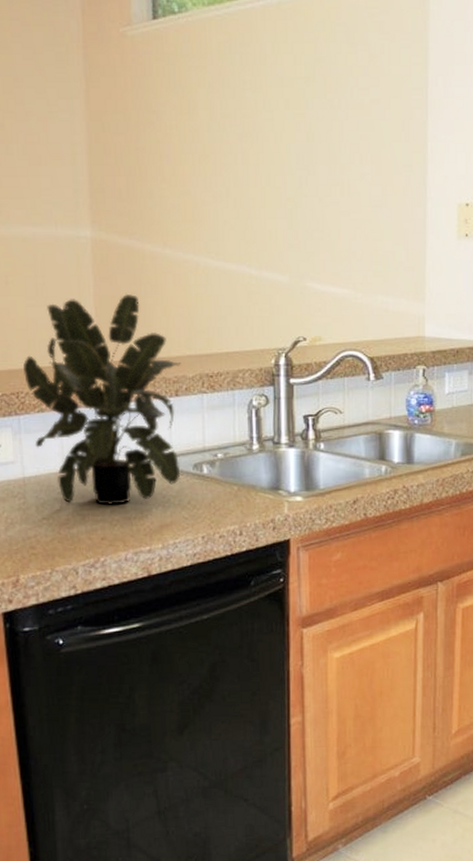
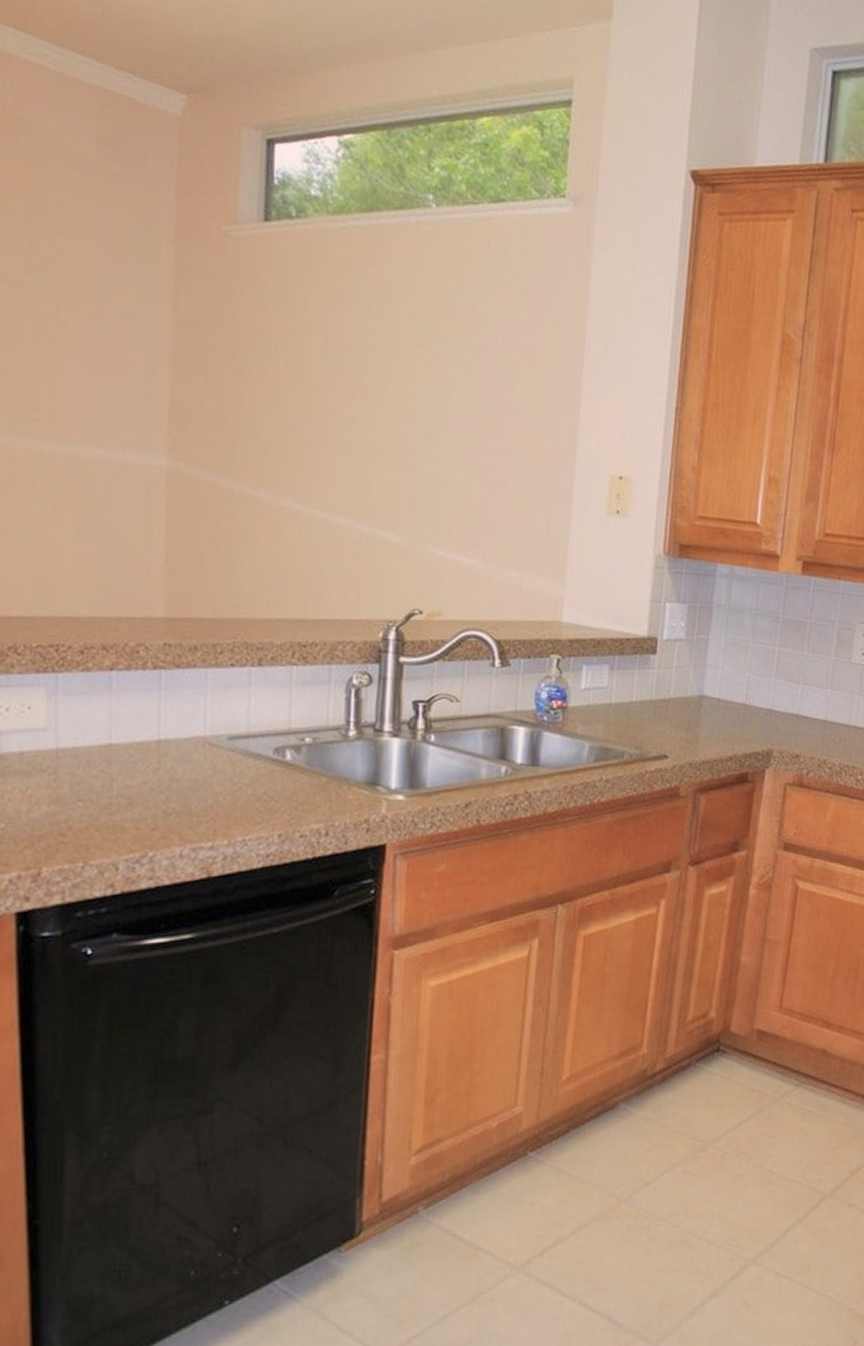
potted plant: present [22,293,182,506] -> none [66,538,269,791]

